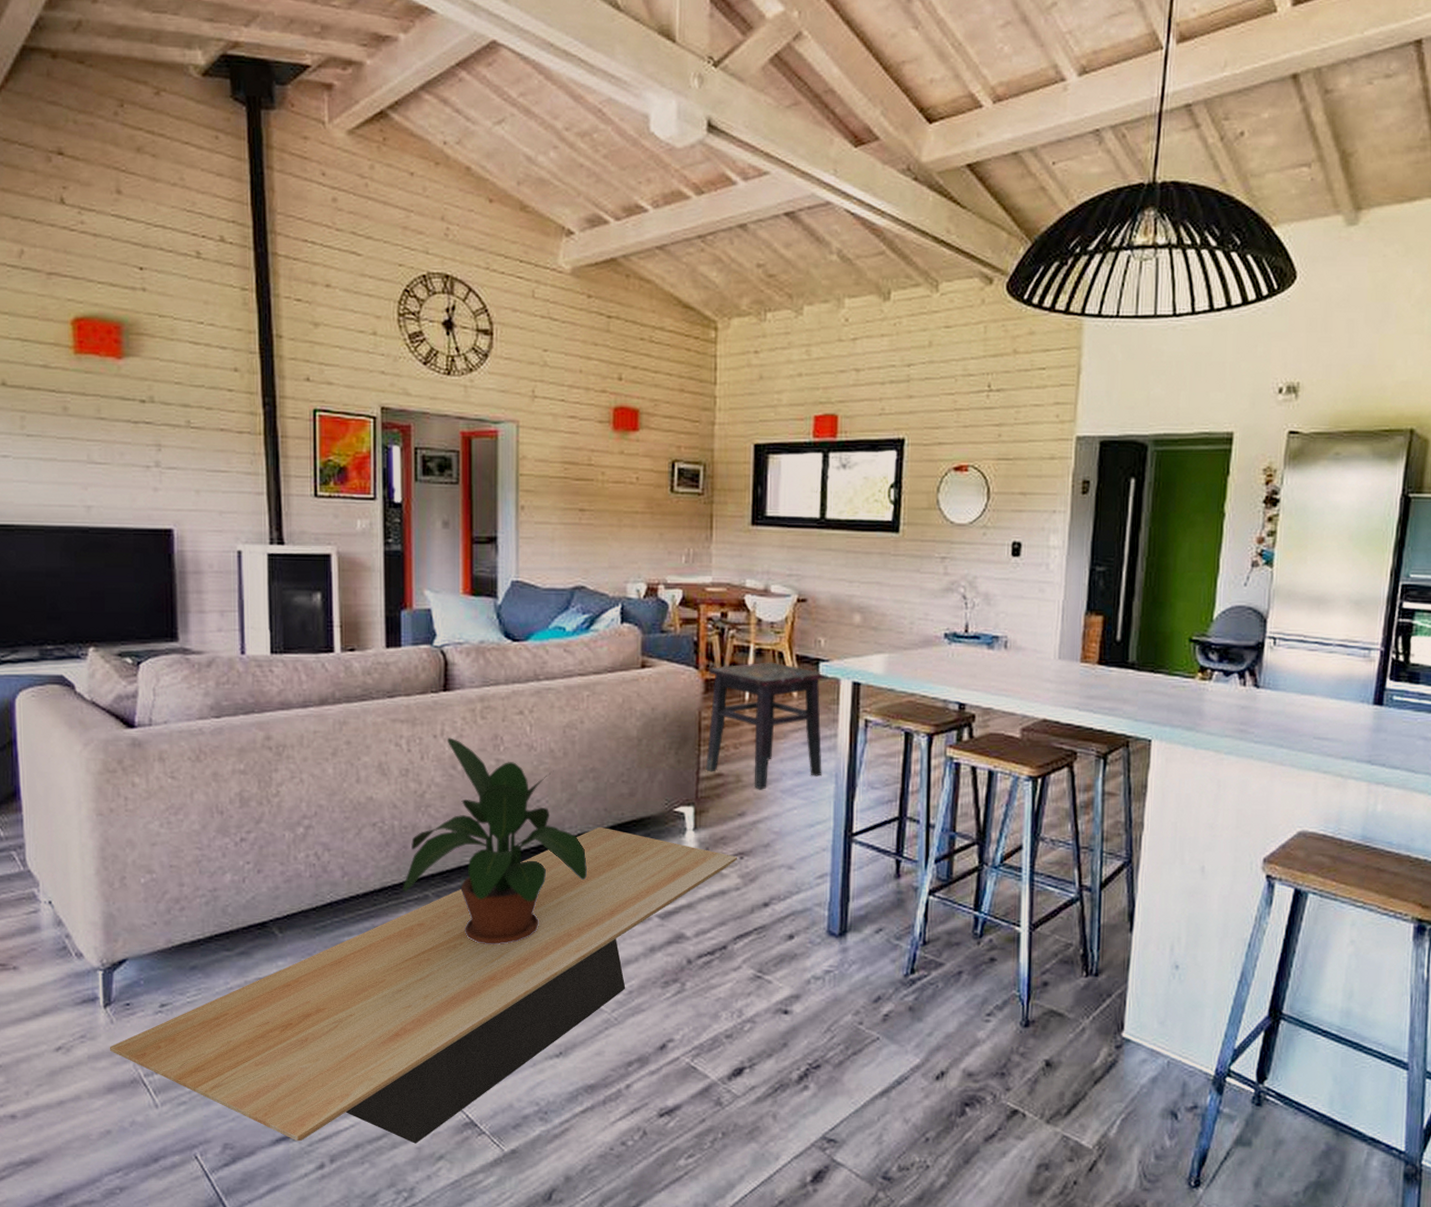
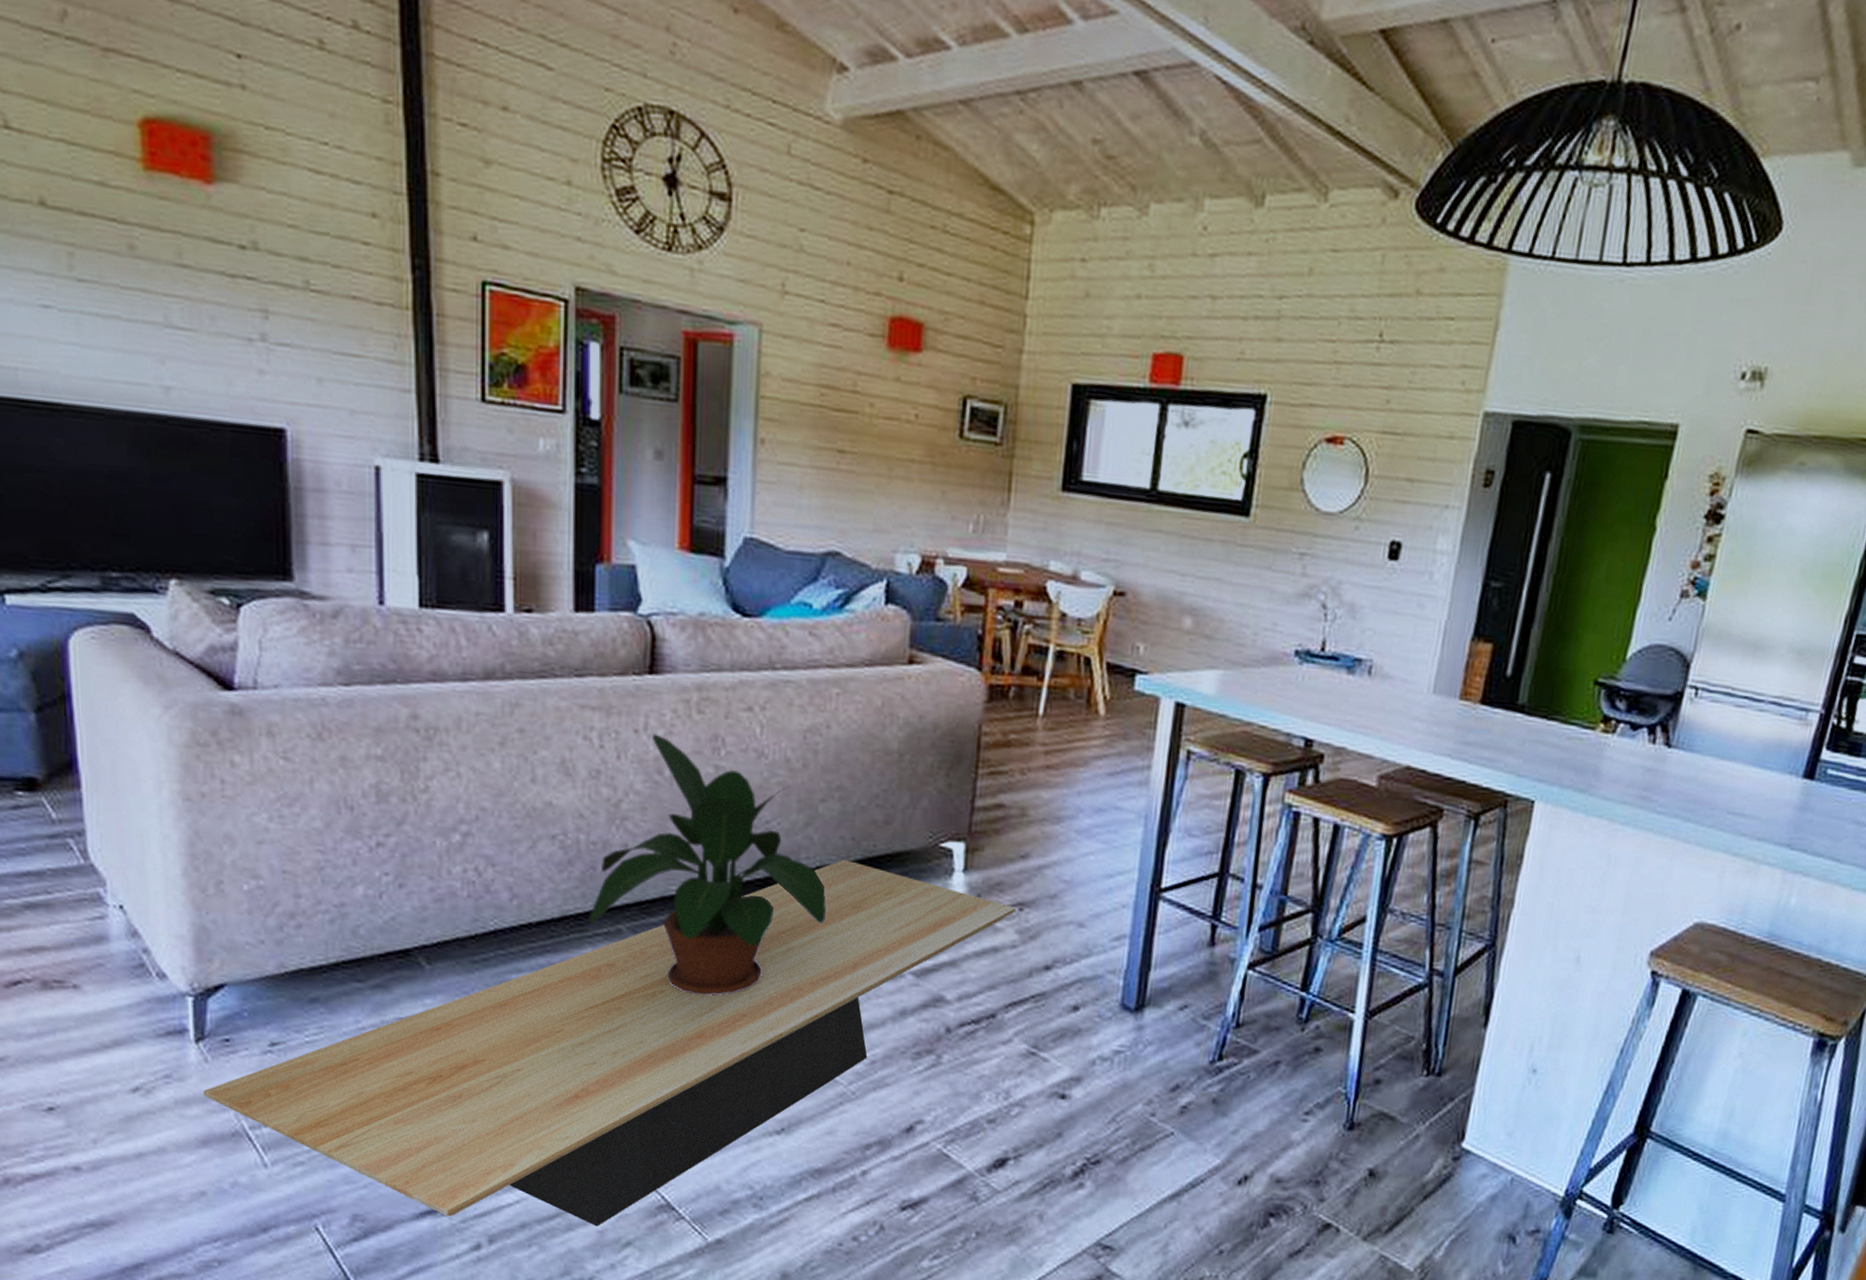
side table: present [706,662,826,790] -> none [983,668,1143,828]

